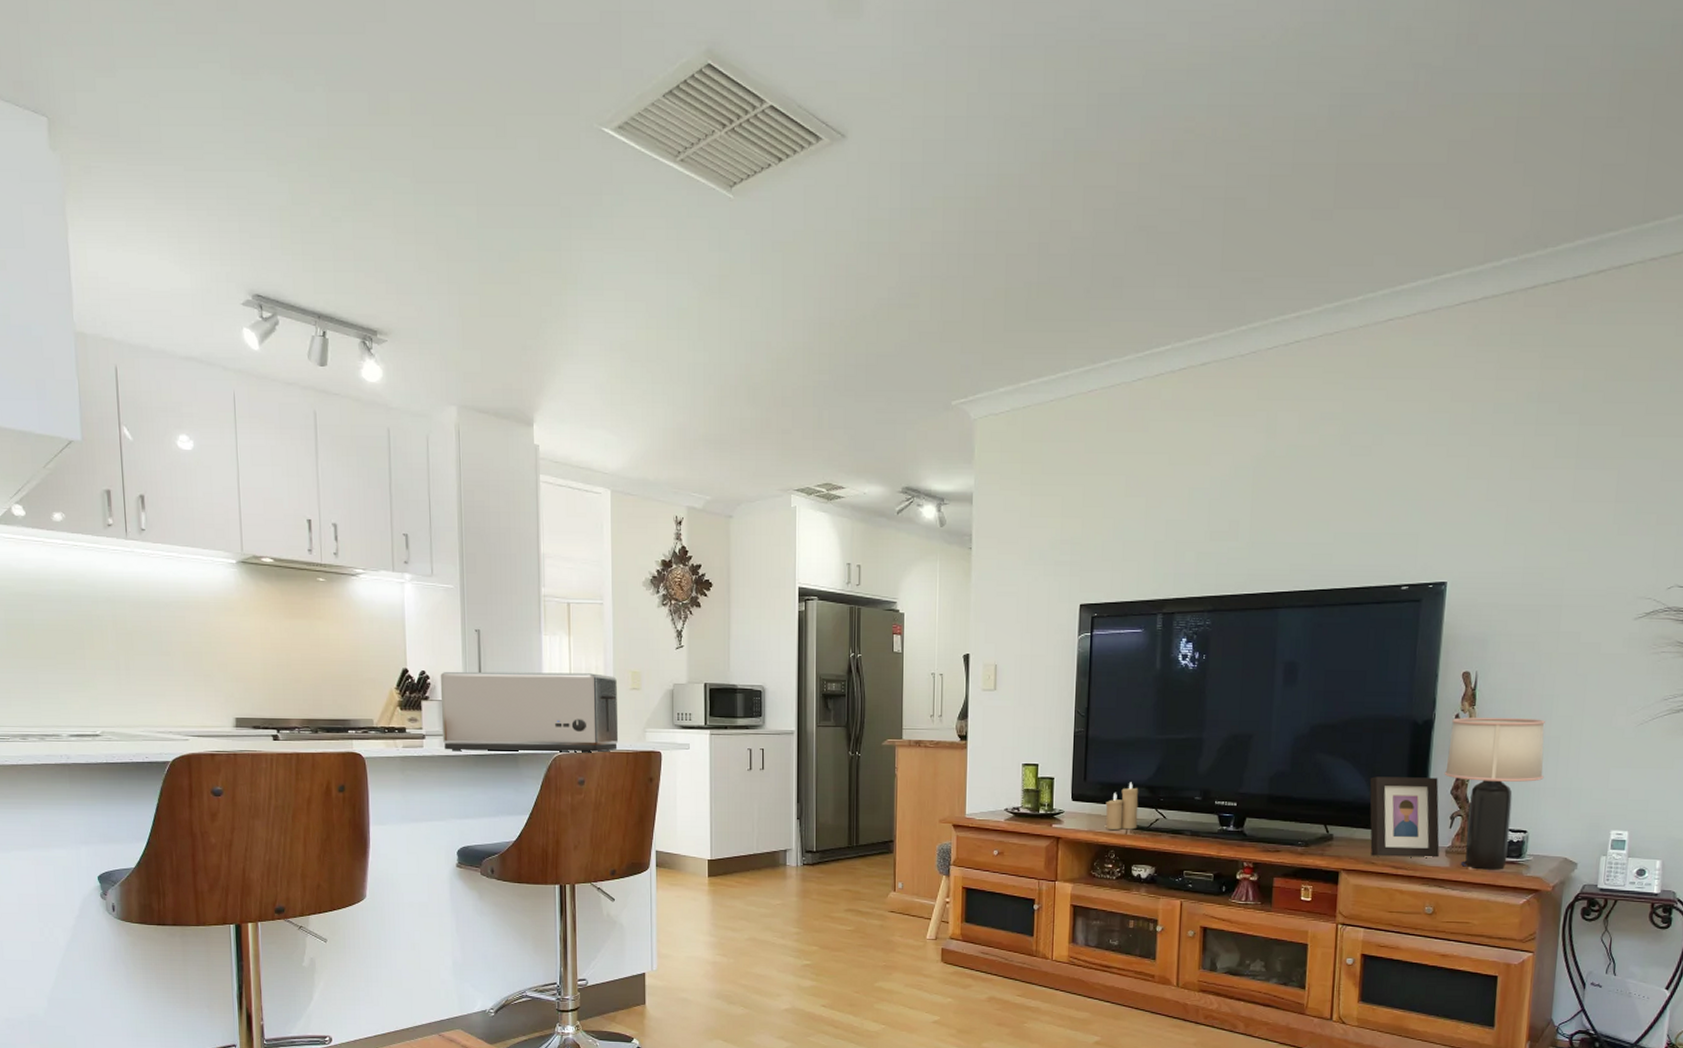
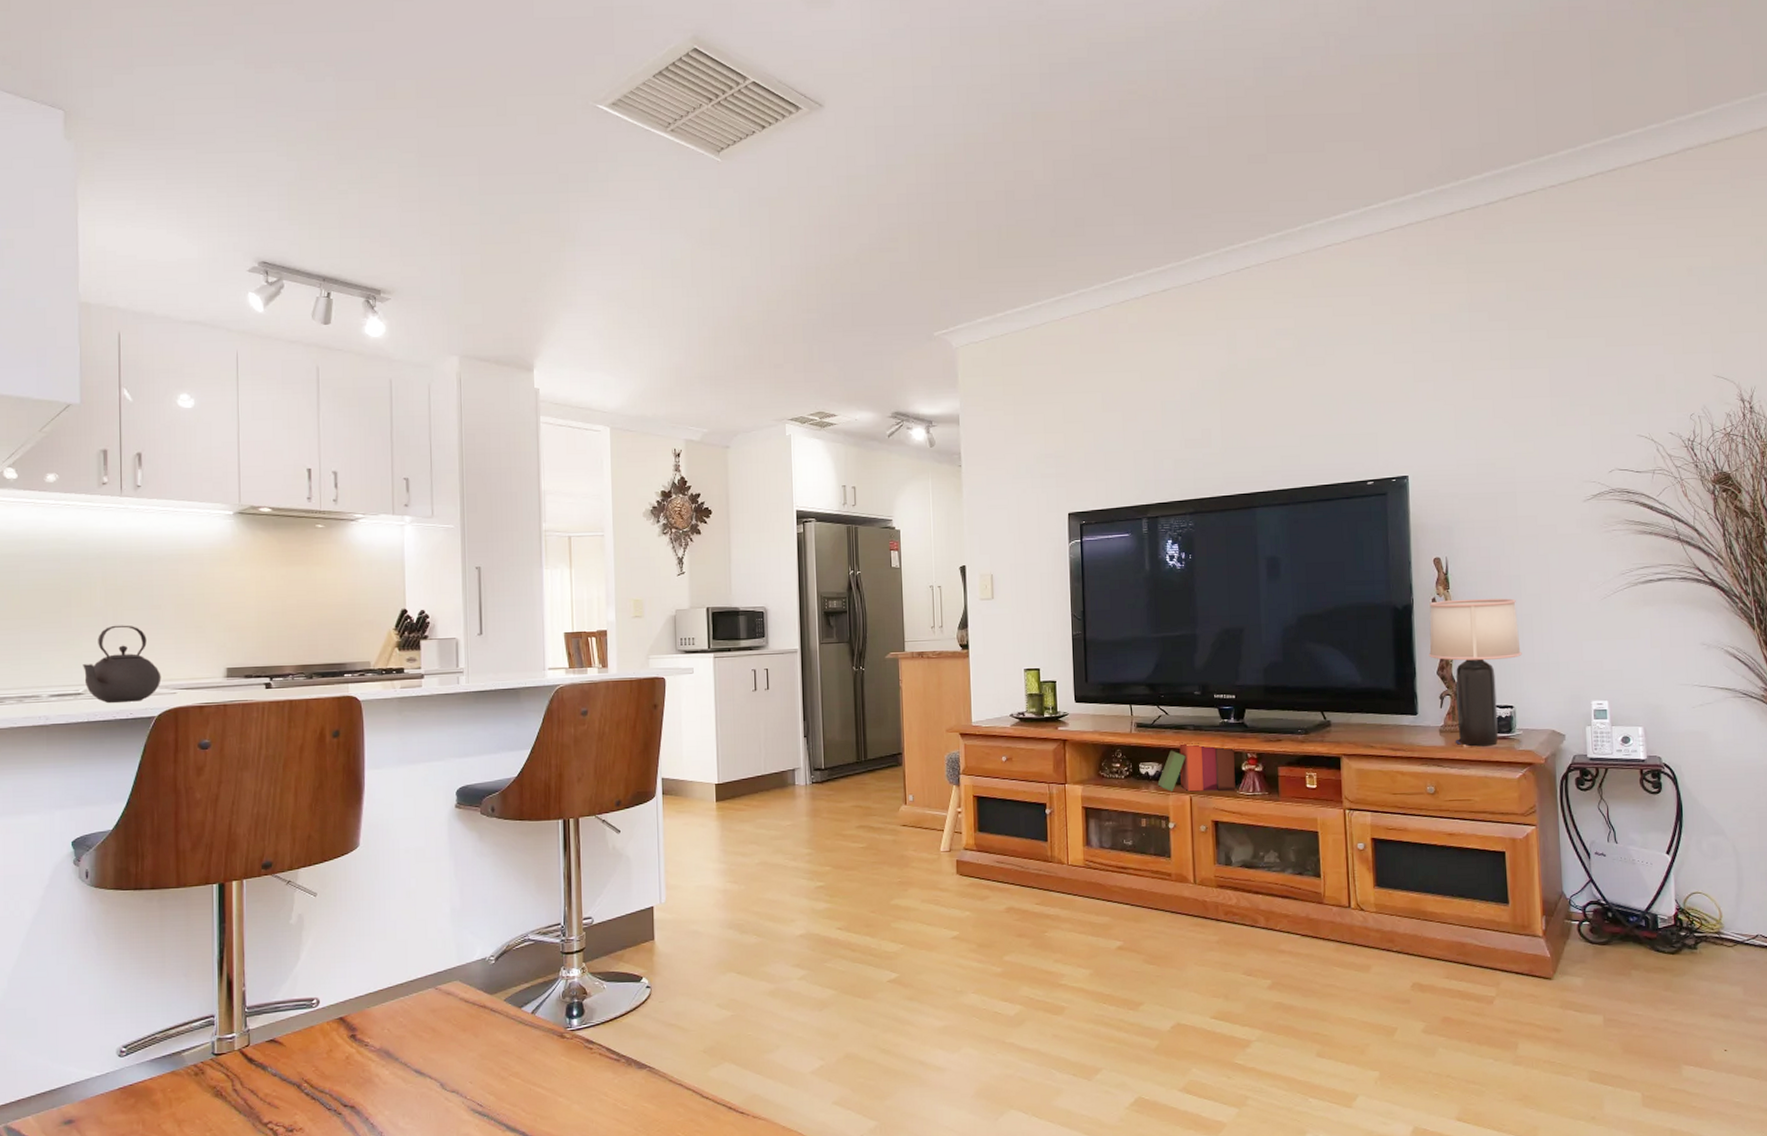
kettle: none [99,669,174,747] -> present [83,625,161,704]
toaster: present [440,671,619,753] -> none [439,603,622,689]
candle: present [1105,782,1139,830] -> none [1108,681,1141,729]
books: none [1149,847,1230,899] -> present [1157,742,1236,792]
picture frame: present [1369,776,1440,858] -> none [1359,660,1434,740]

